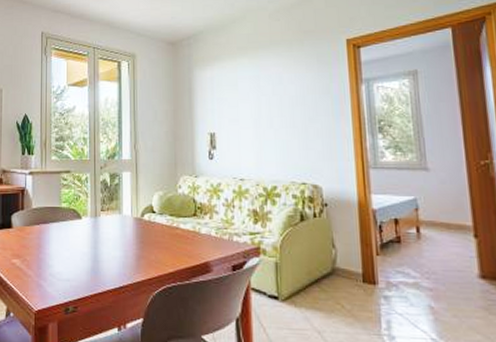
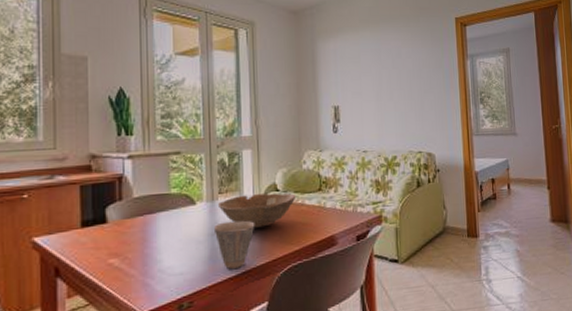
cup: none [96,237,133,282] -> present [213,220,255,269]
bowl: none [101,214,172,246] -> present [219,193,297,228]

